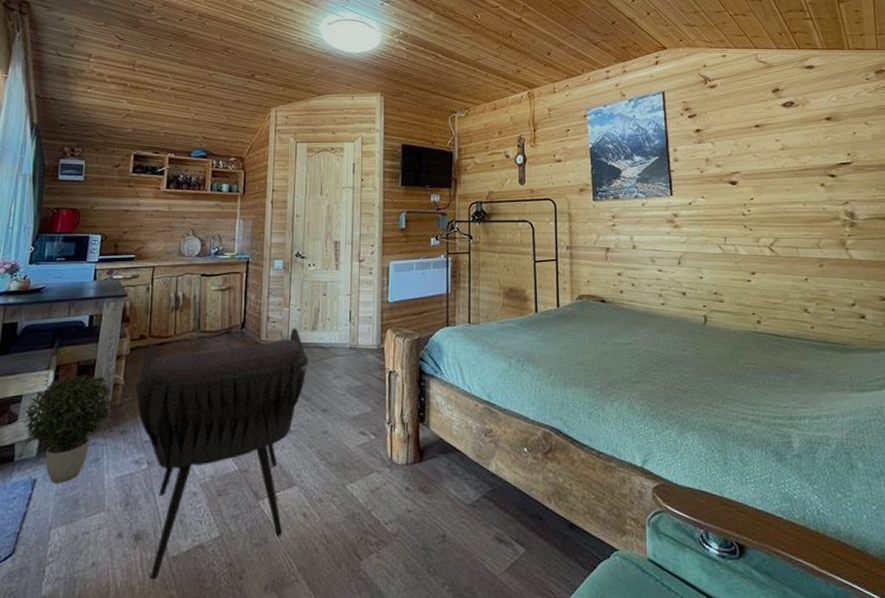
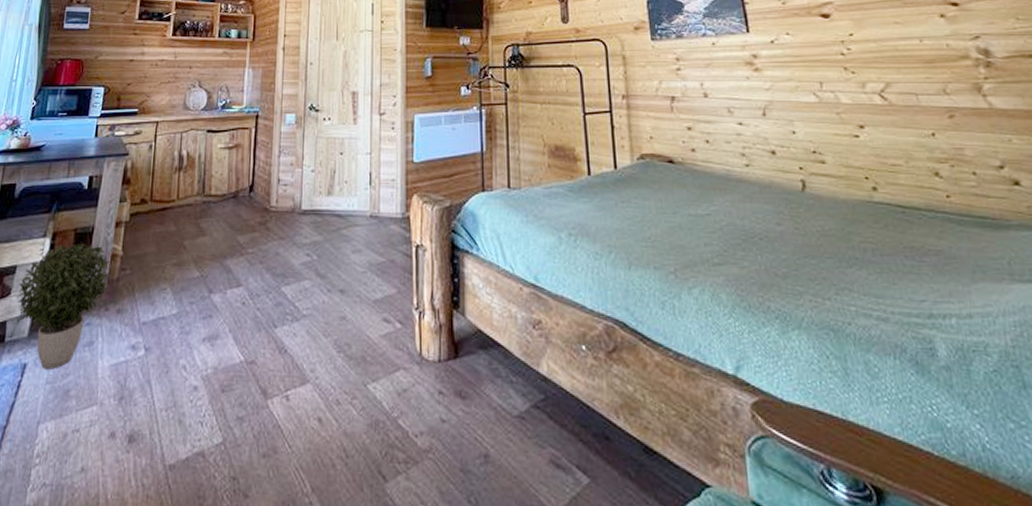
armchair: present [135,328,309,579] -> none [134,192,324,492]

